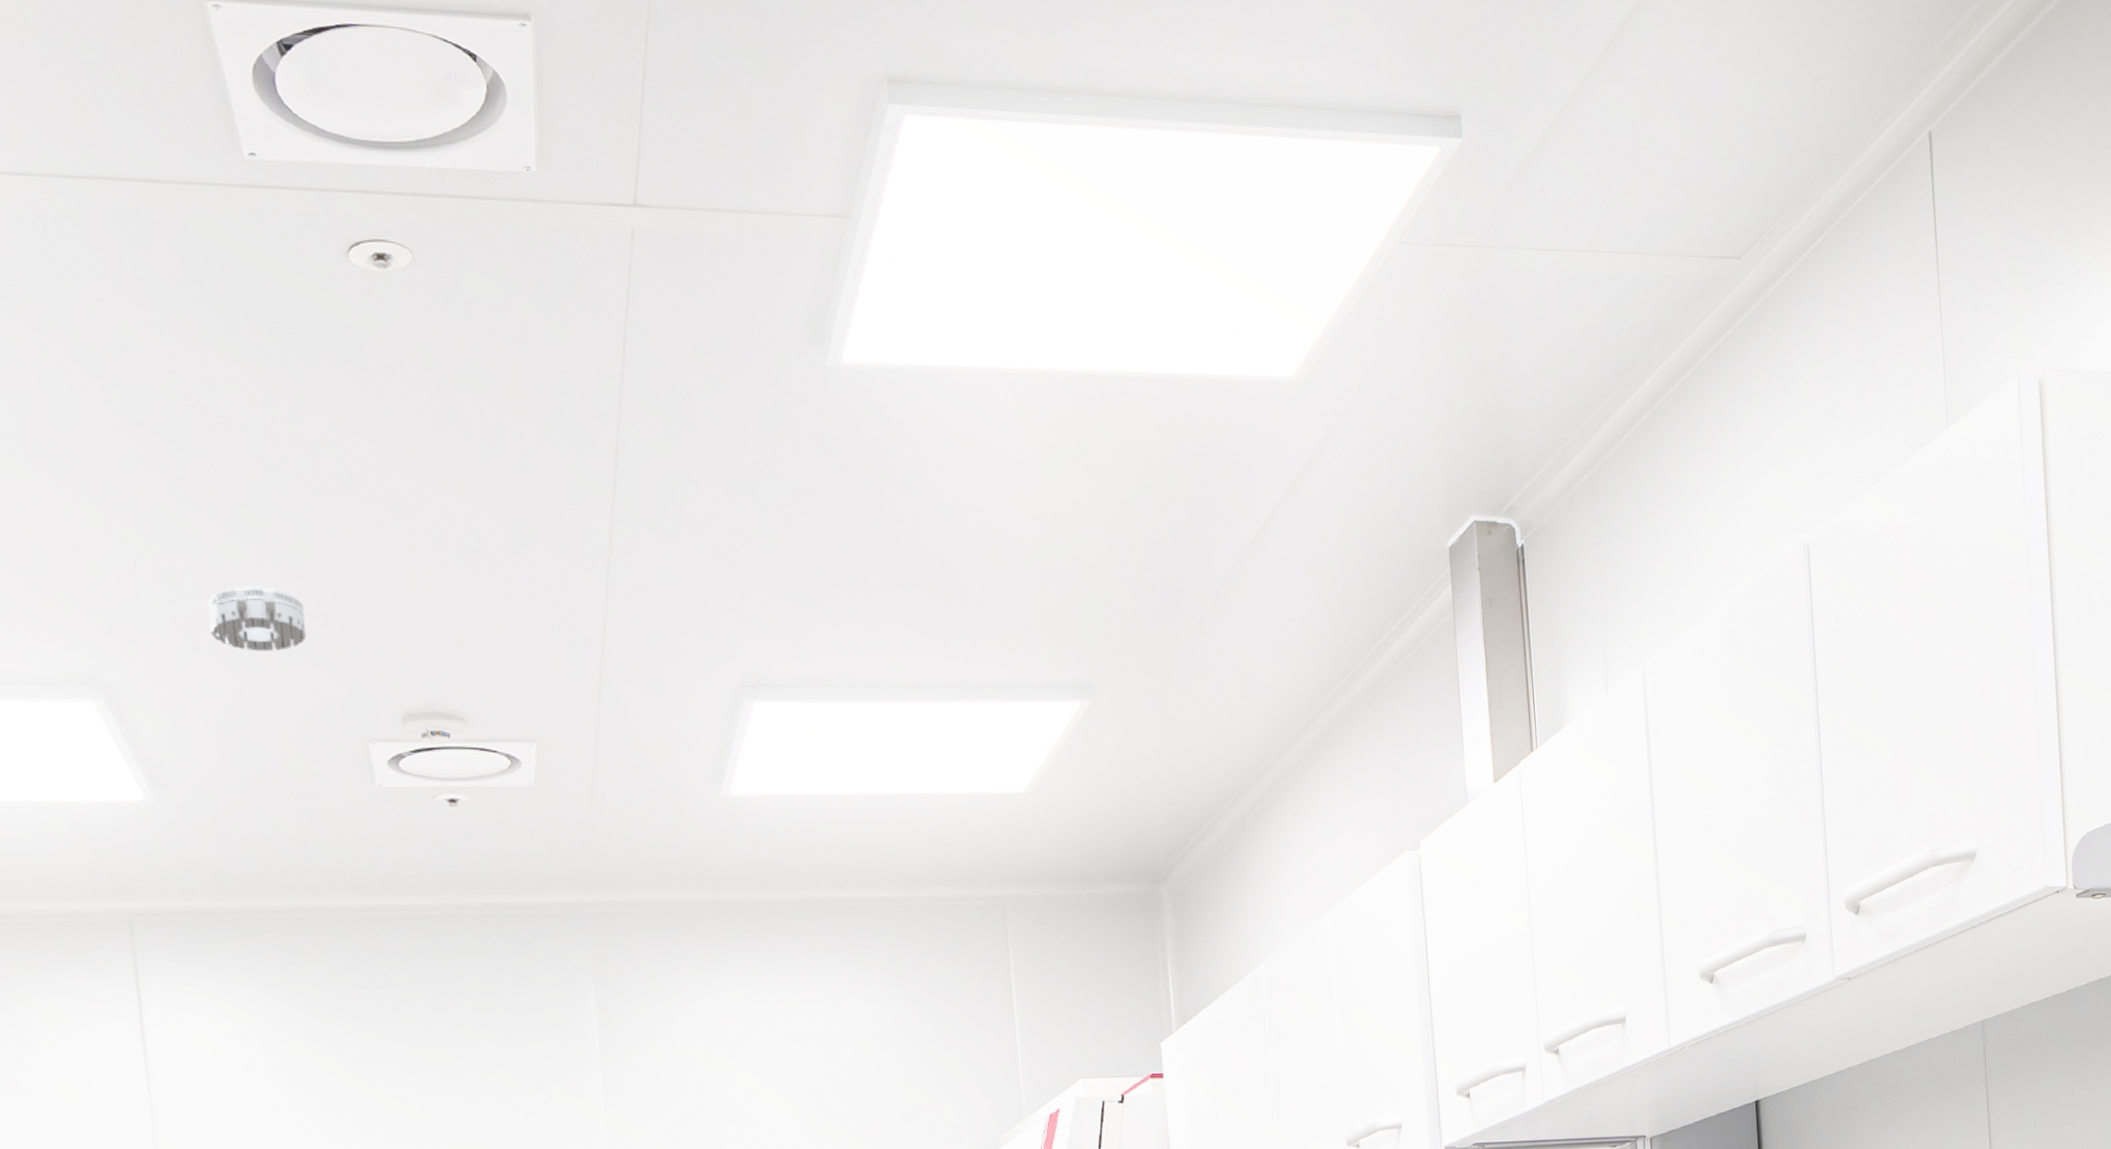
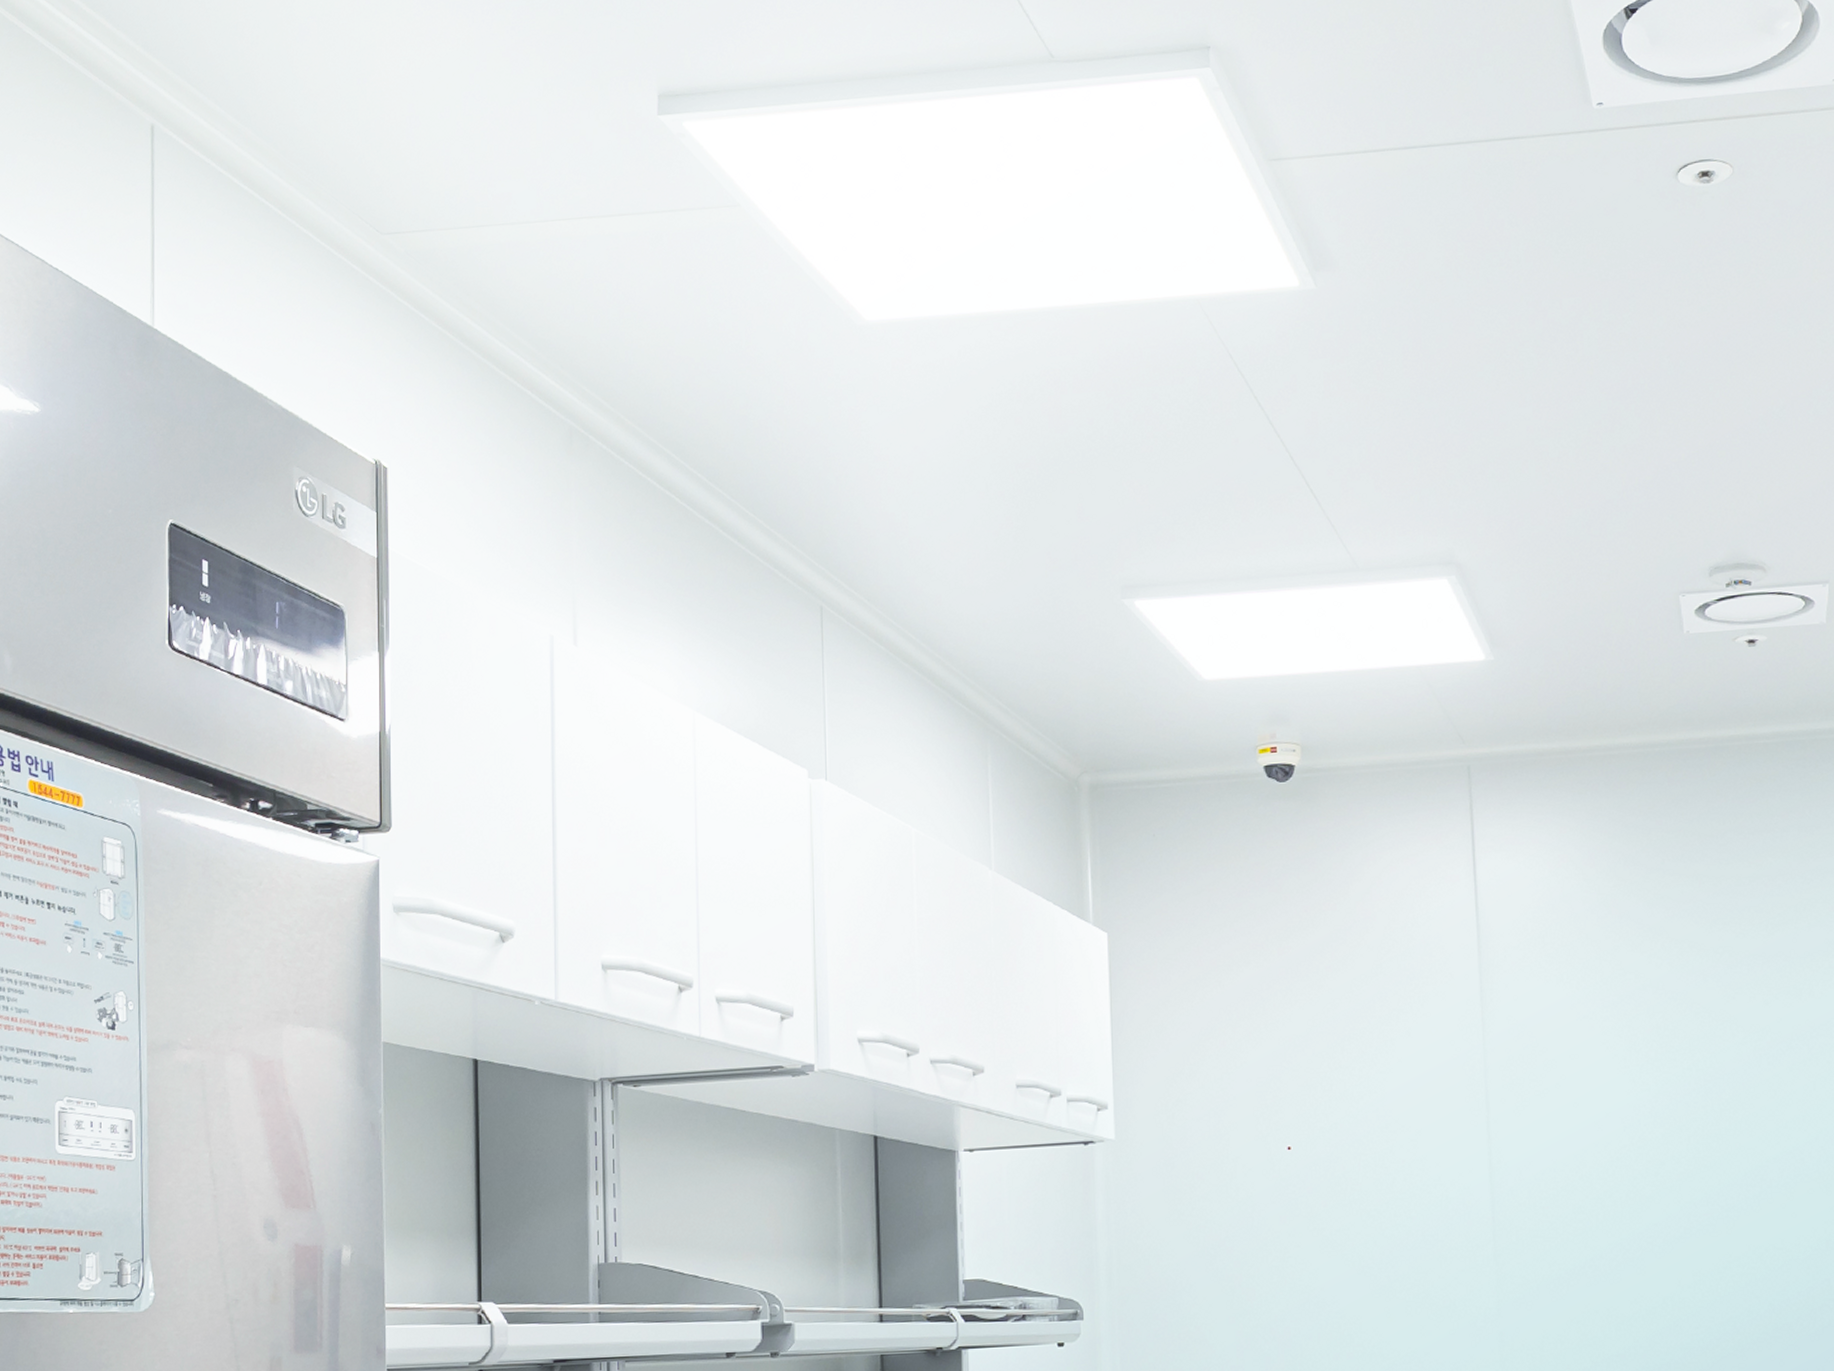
smoke detector: present [207,585,306,651] -> none [1546,466,1628,524]

